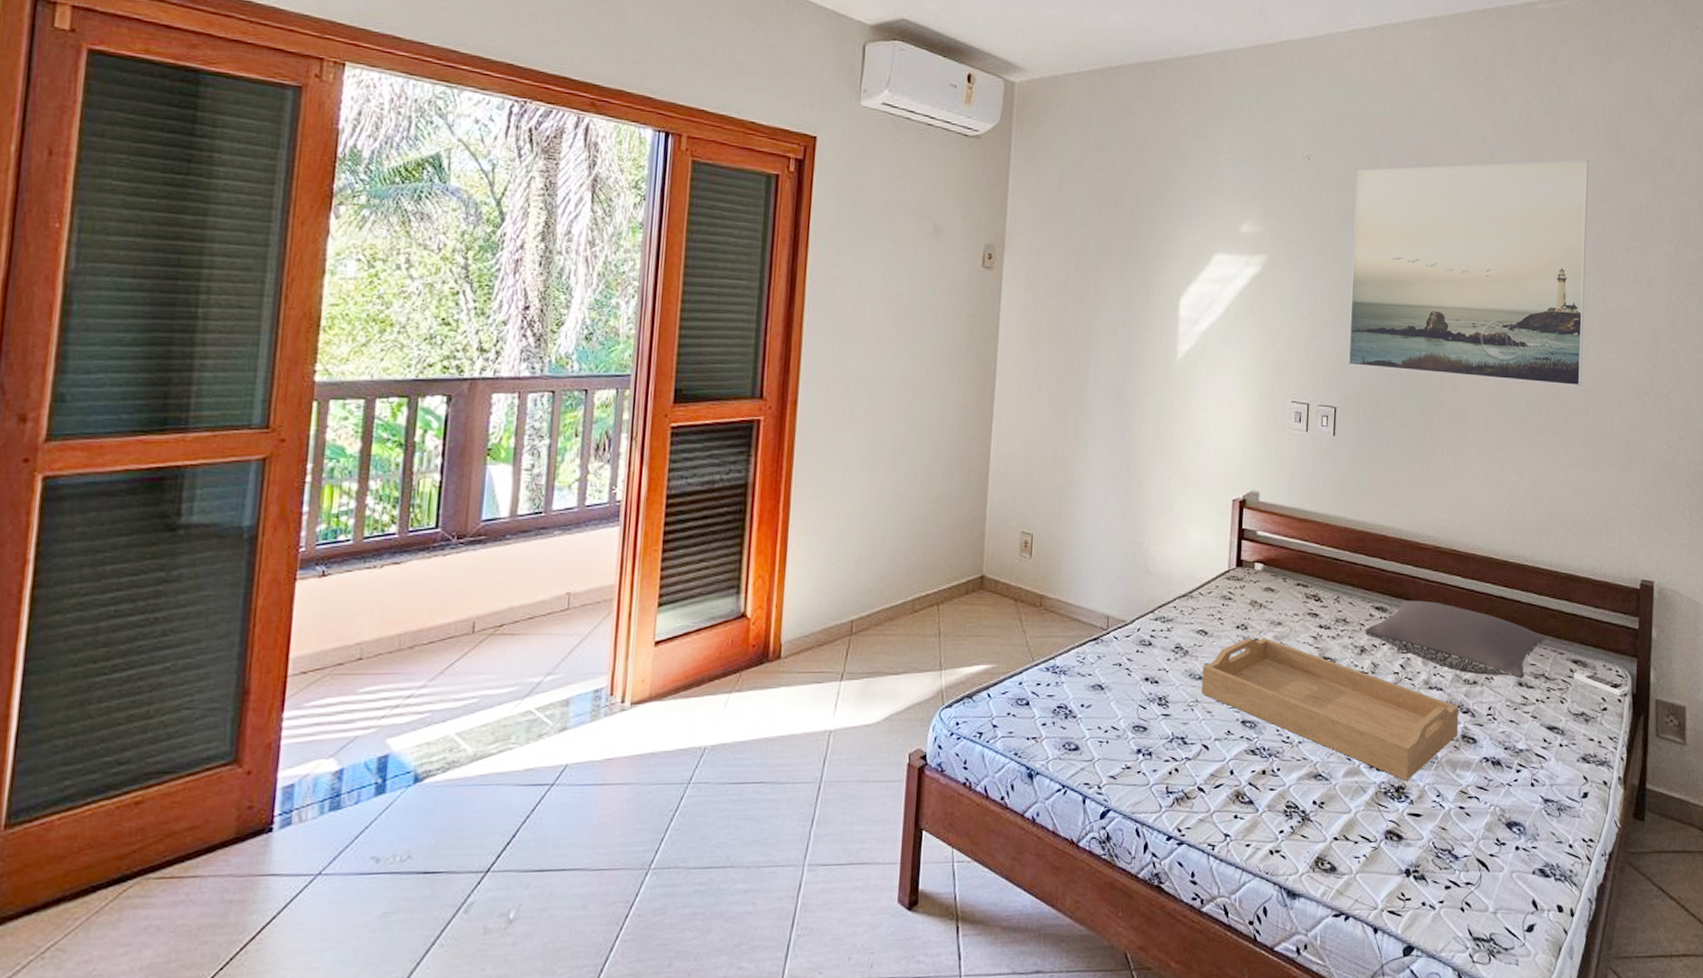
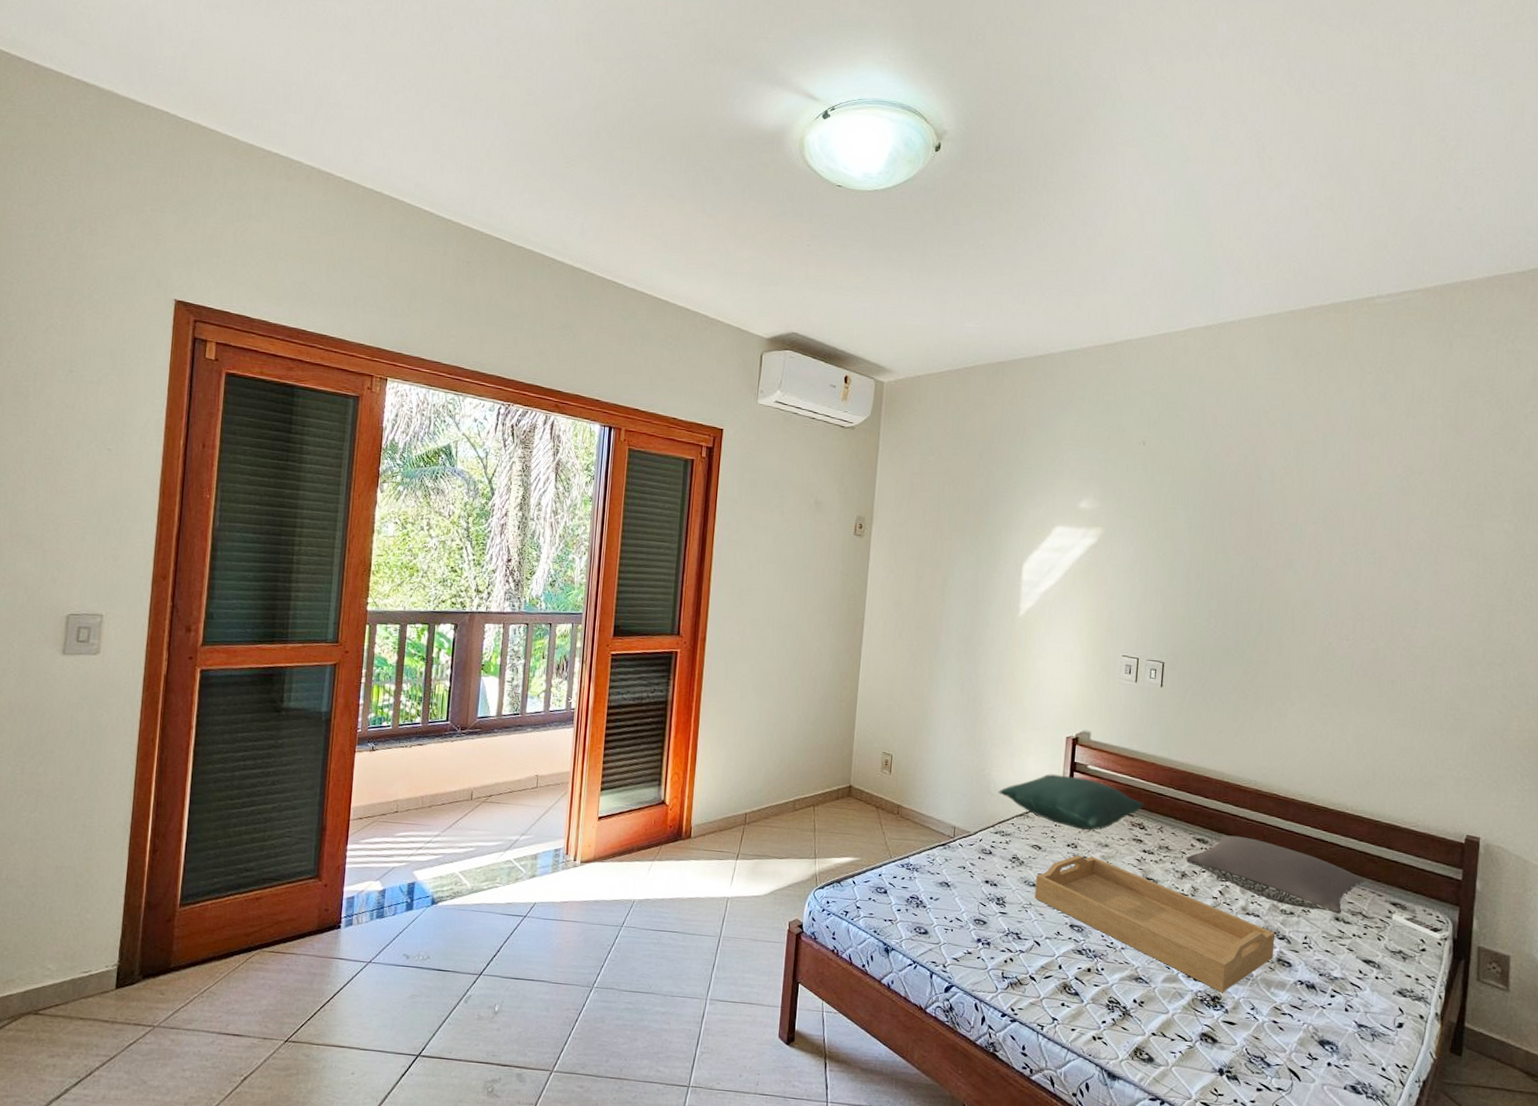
pillow: none [1157,544,1319,606] -> present [998,774,1144,830]
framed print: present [1348,159,1589,386] -> none [1176,443,1425,653]

